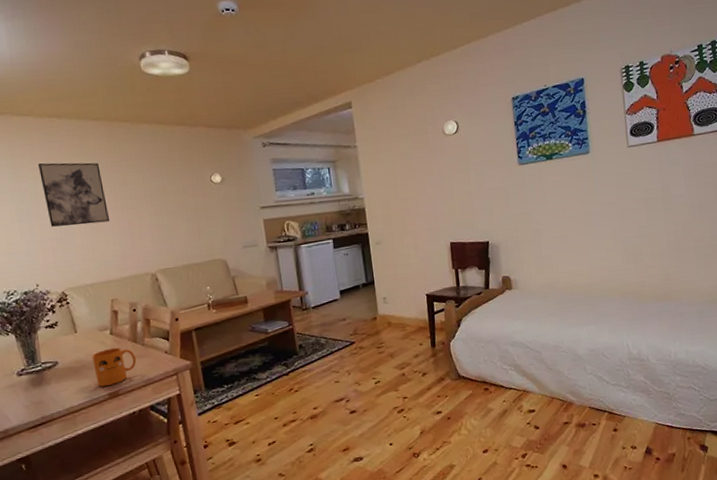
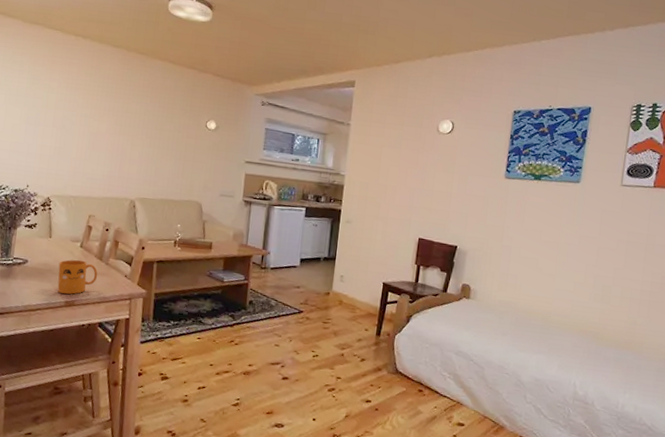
wall art: present [37,162,109,227] -> none [52,75,109,143]

